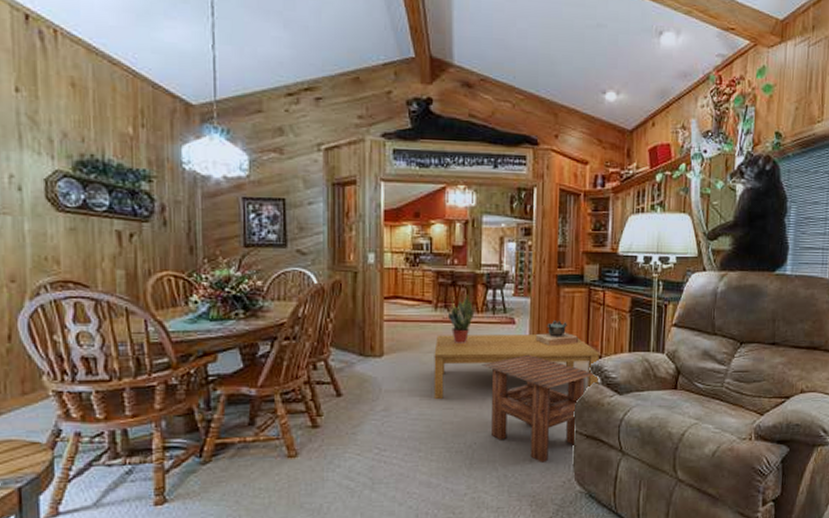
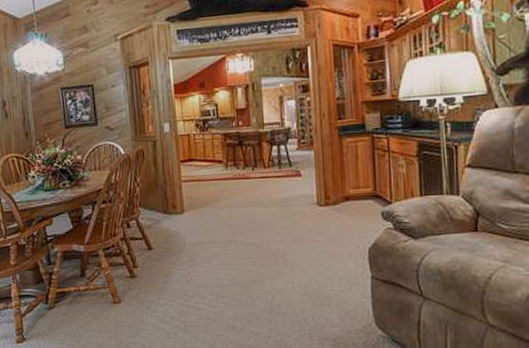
coffee table: present [434,334,599,400] -> none [228,182,391,251]
potted plant: present [447,295,476,343] -> none [237,152,263,198]
side table: present [481,354,593,462] -> none [273,204,385,307]
decorative urn: present [535,321,579,346] -> none [322,170,367,195]

